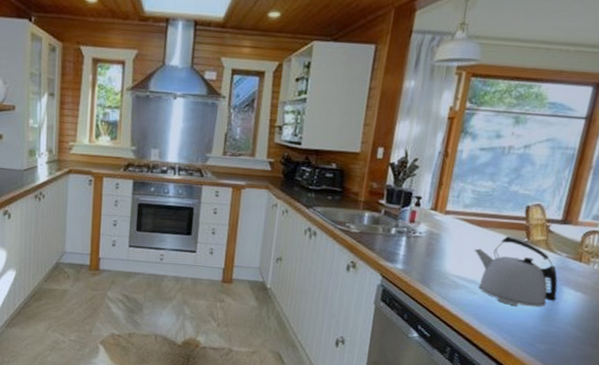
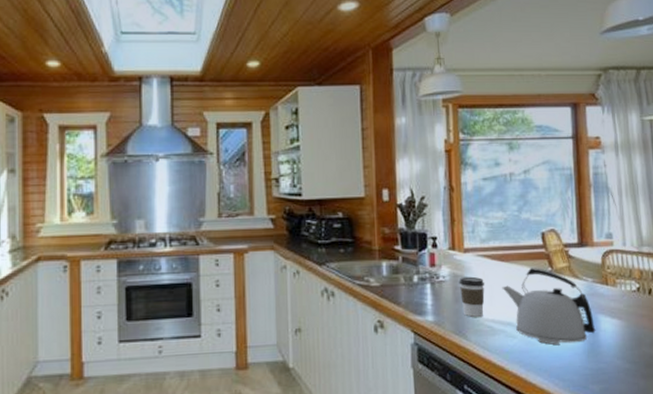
coffee cup: none [432,235,459,272] -> present [459,276,485,317]

